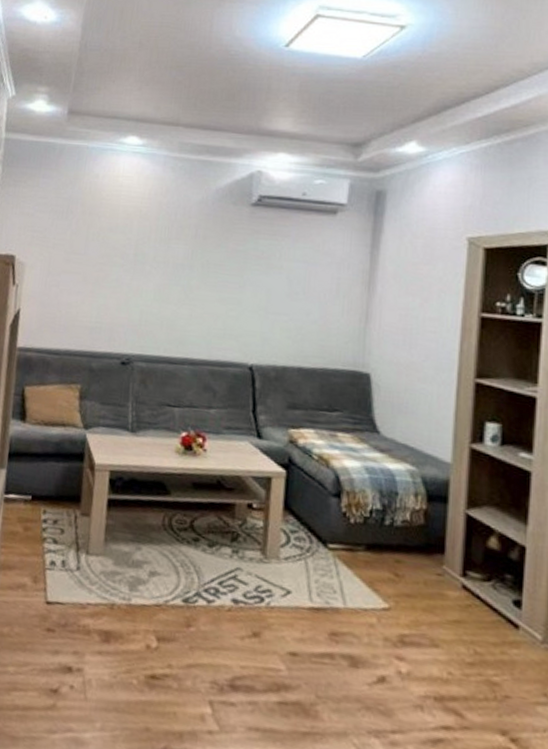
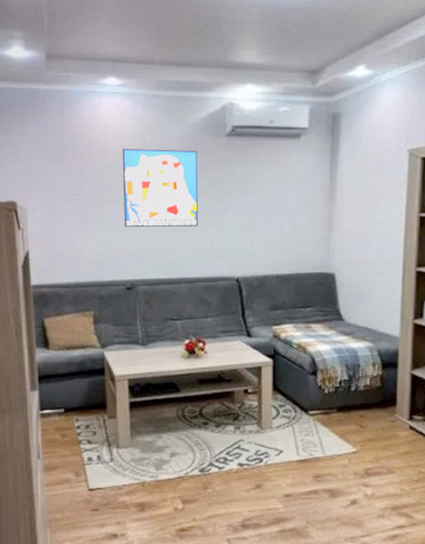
wall art: none [127,210,218,302] -> present [122,149,198,228]

